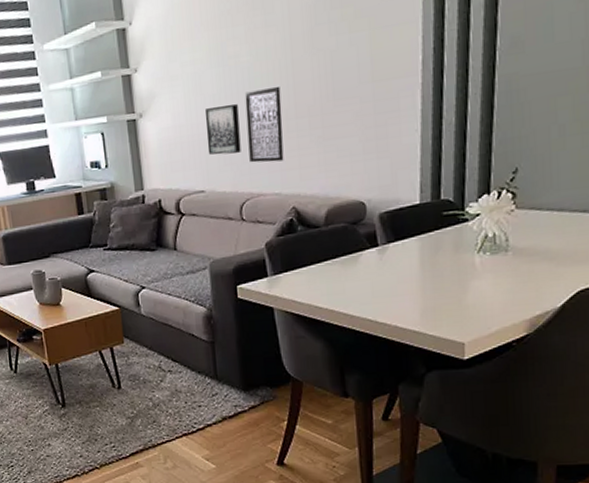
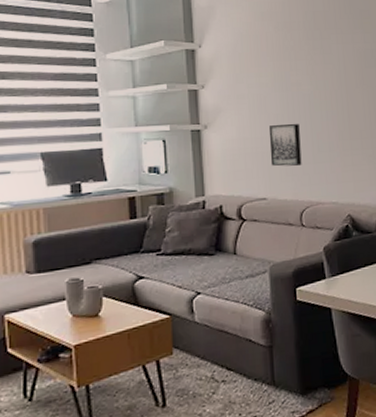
wall art: present [244,87,284,163] -> none [305,113,340,175]

